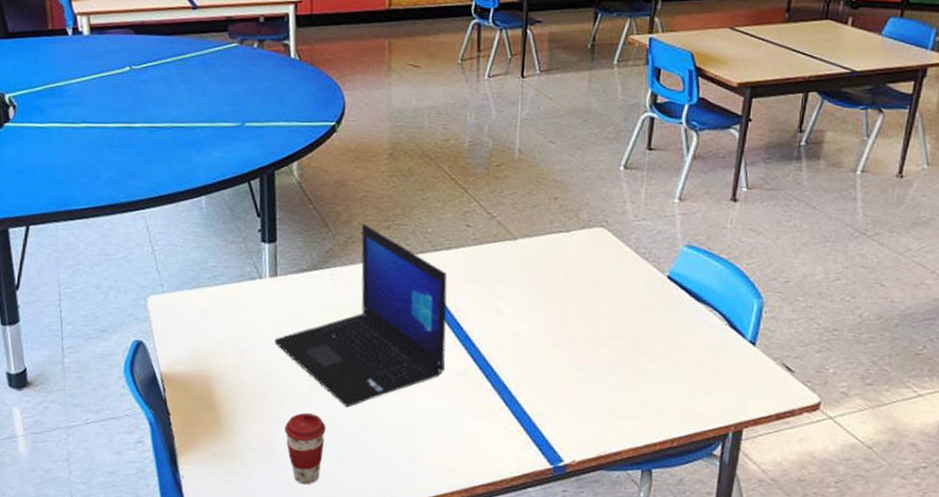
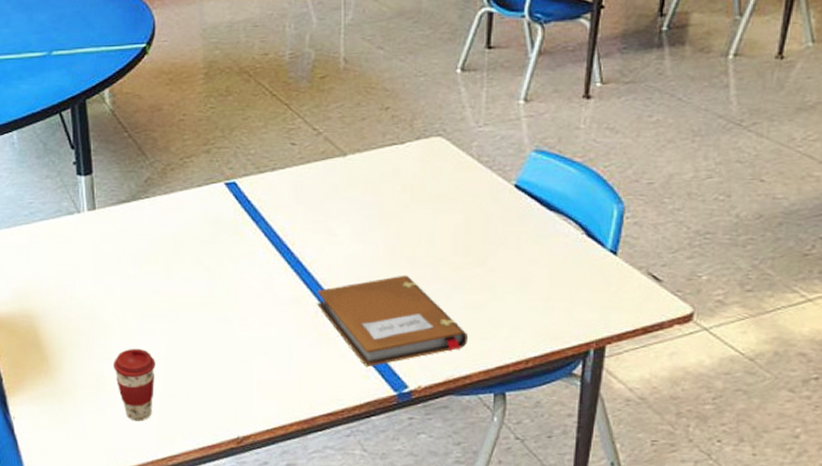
laptop: present [274,223,447,408] -> none [97,148,277,341]
notebook: none [483,354,620,441] -> present [317,275,467,367]

